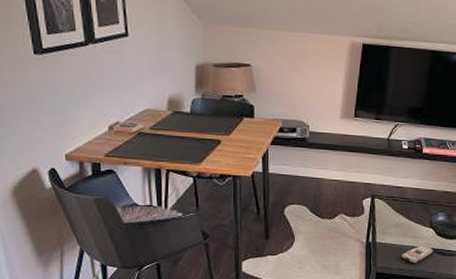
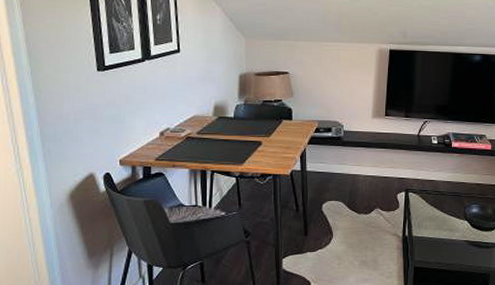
remote control: present [402,245,433,263] -> none [439,238,470,257]

